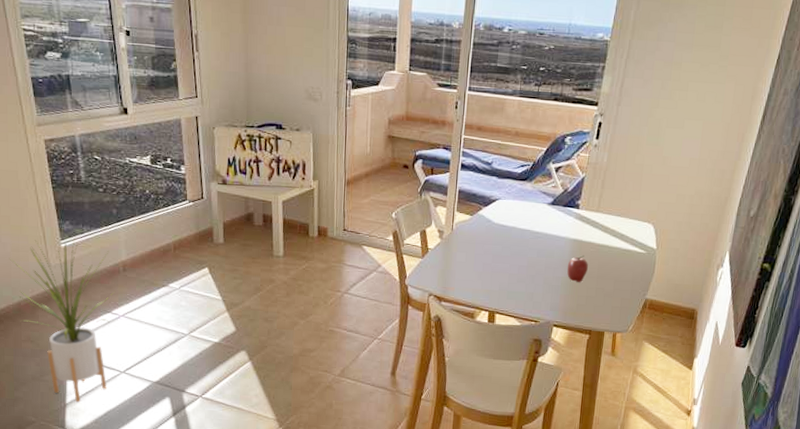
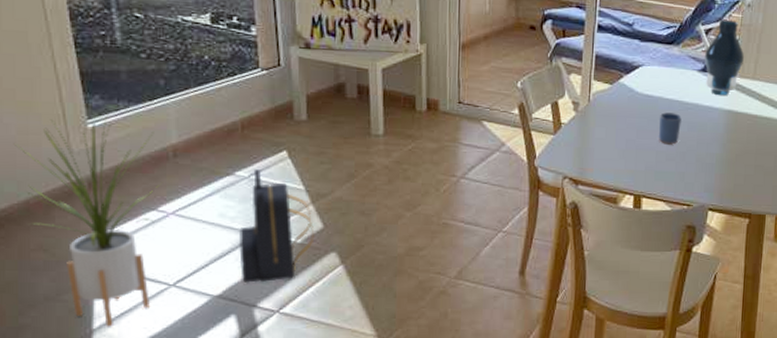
backpack: none [172,282,229,374] -> present [239,169,315,284]
mug: none [512,240,532,269] -> present [659,112,682,145]
vase: none [554,158,590,226] -> present [705,19,745,95]
fruit: present [567,255,589,282] -> none [721,129,746,159]

